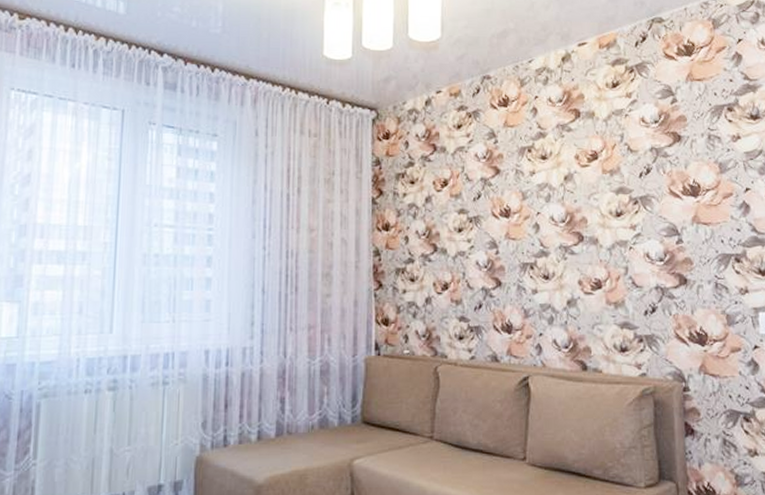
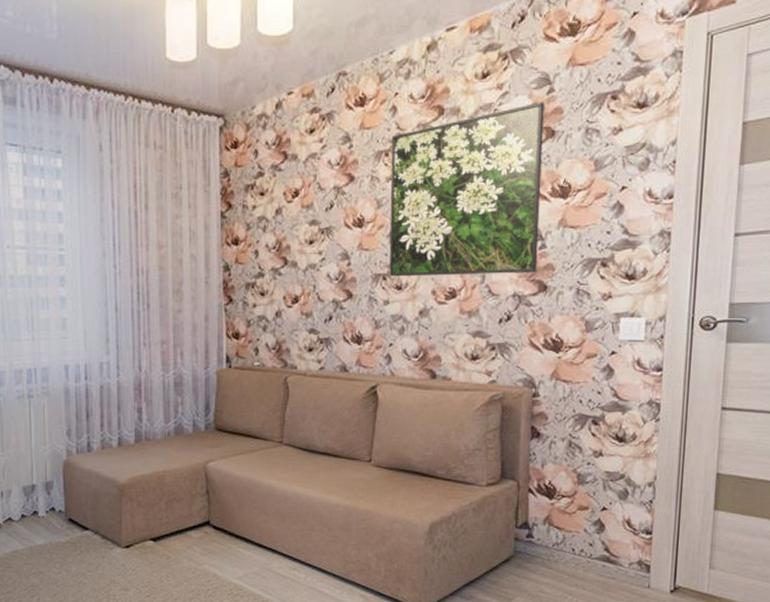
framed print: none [533,110,677,267] -> present [389,102,544,277]

